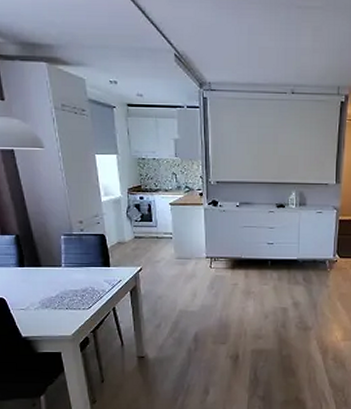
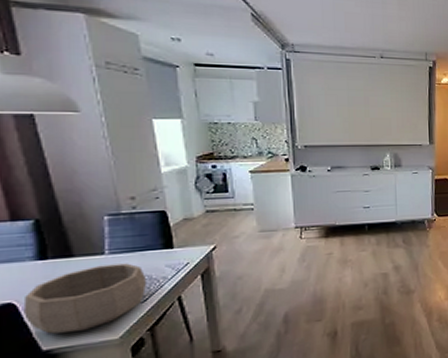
decorative bowl: none [10,275,91,326] -> present [23,263,147,334]

